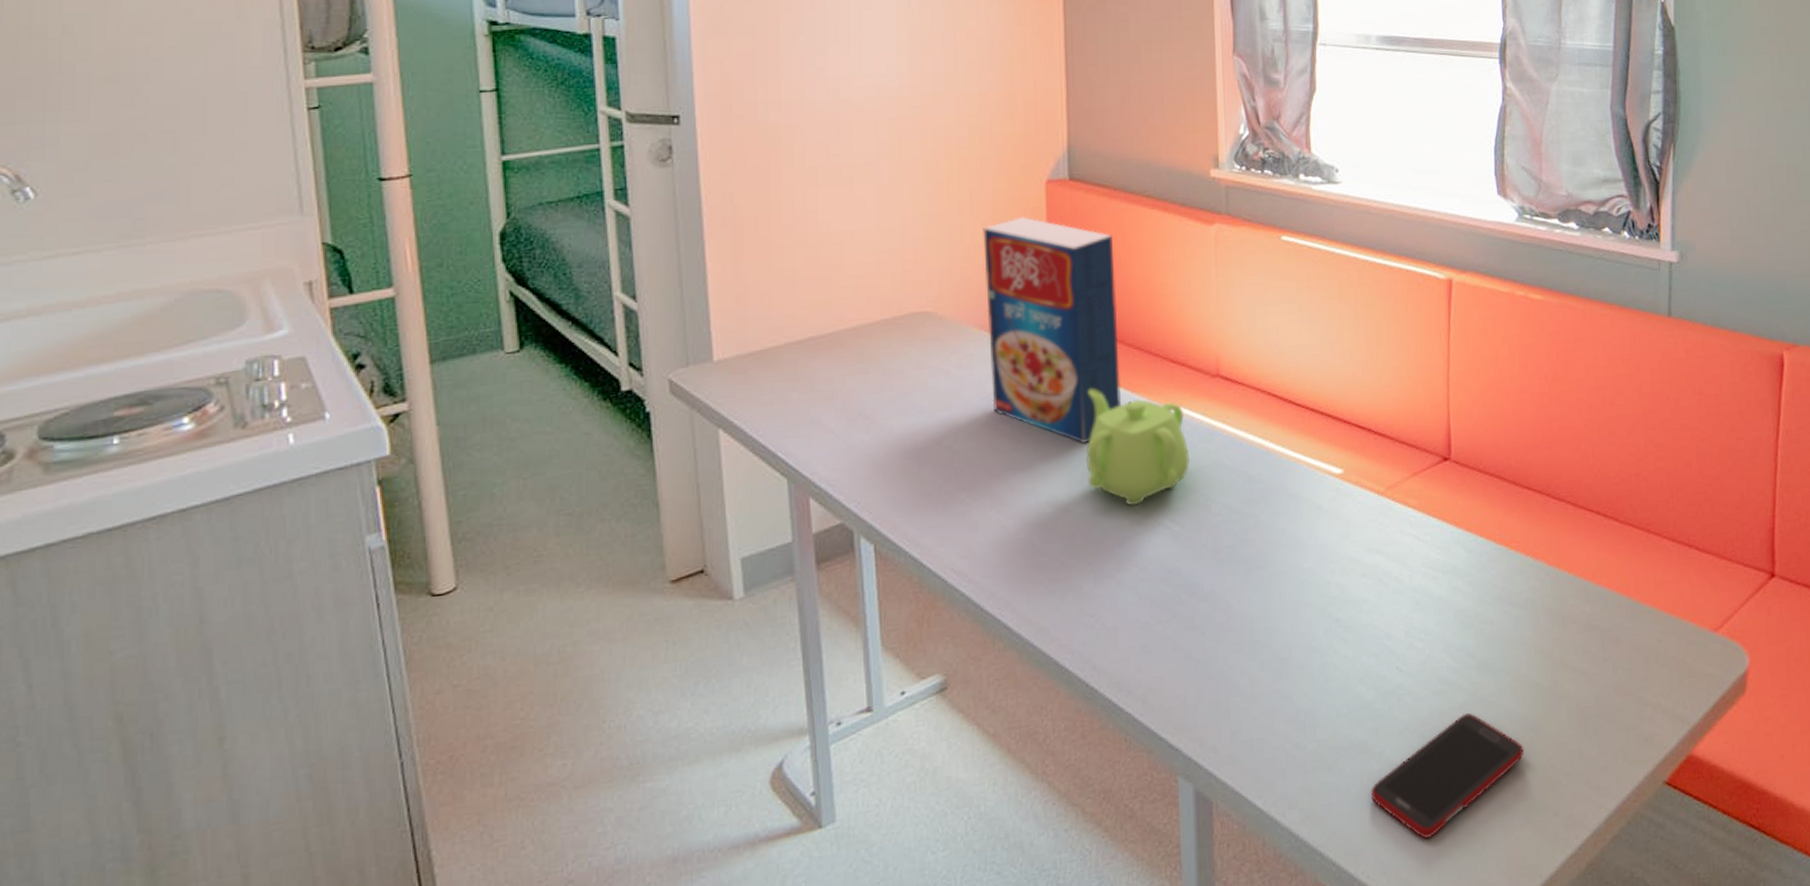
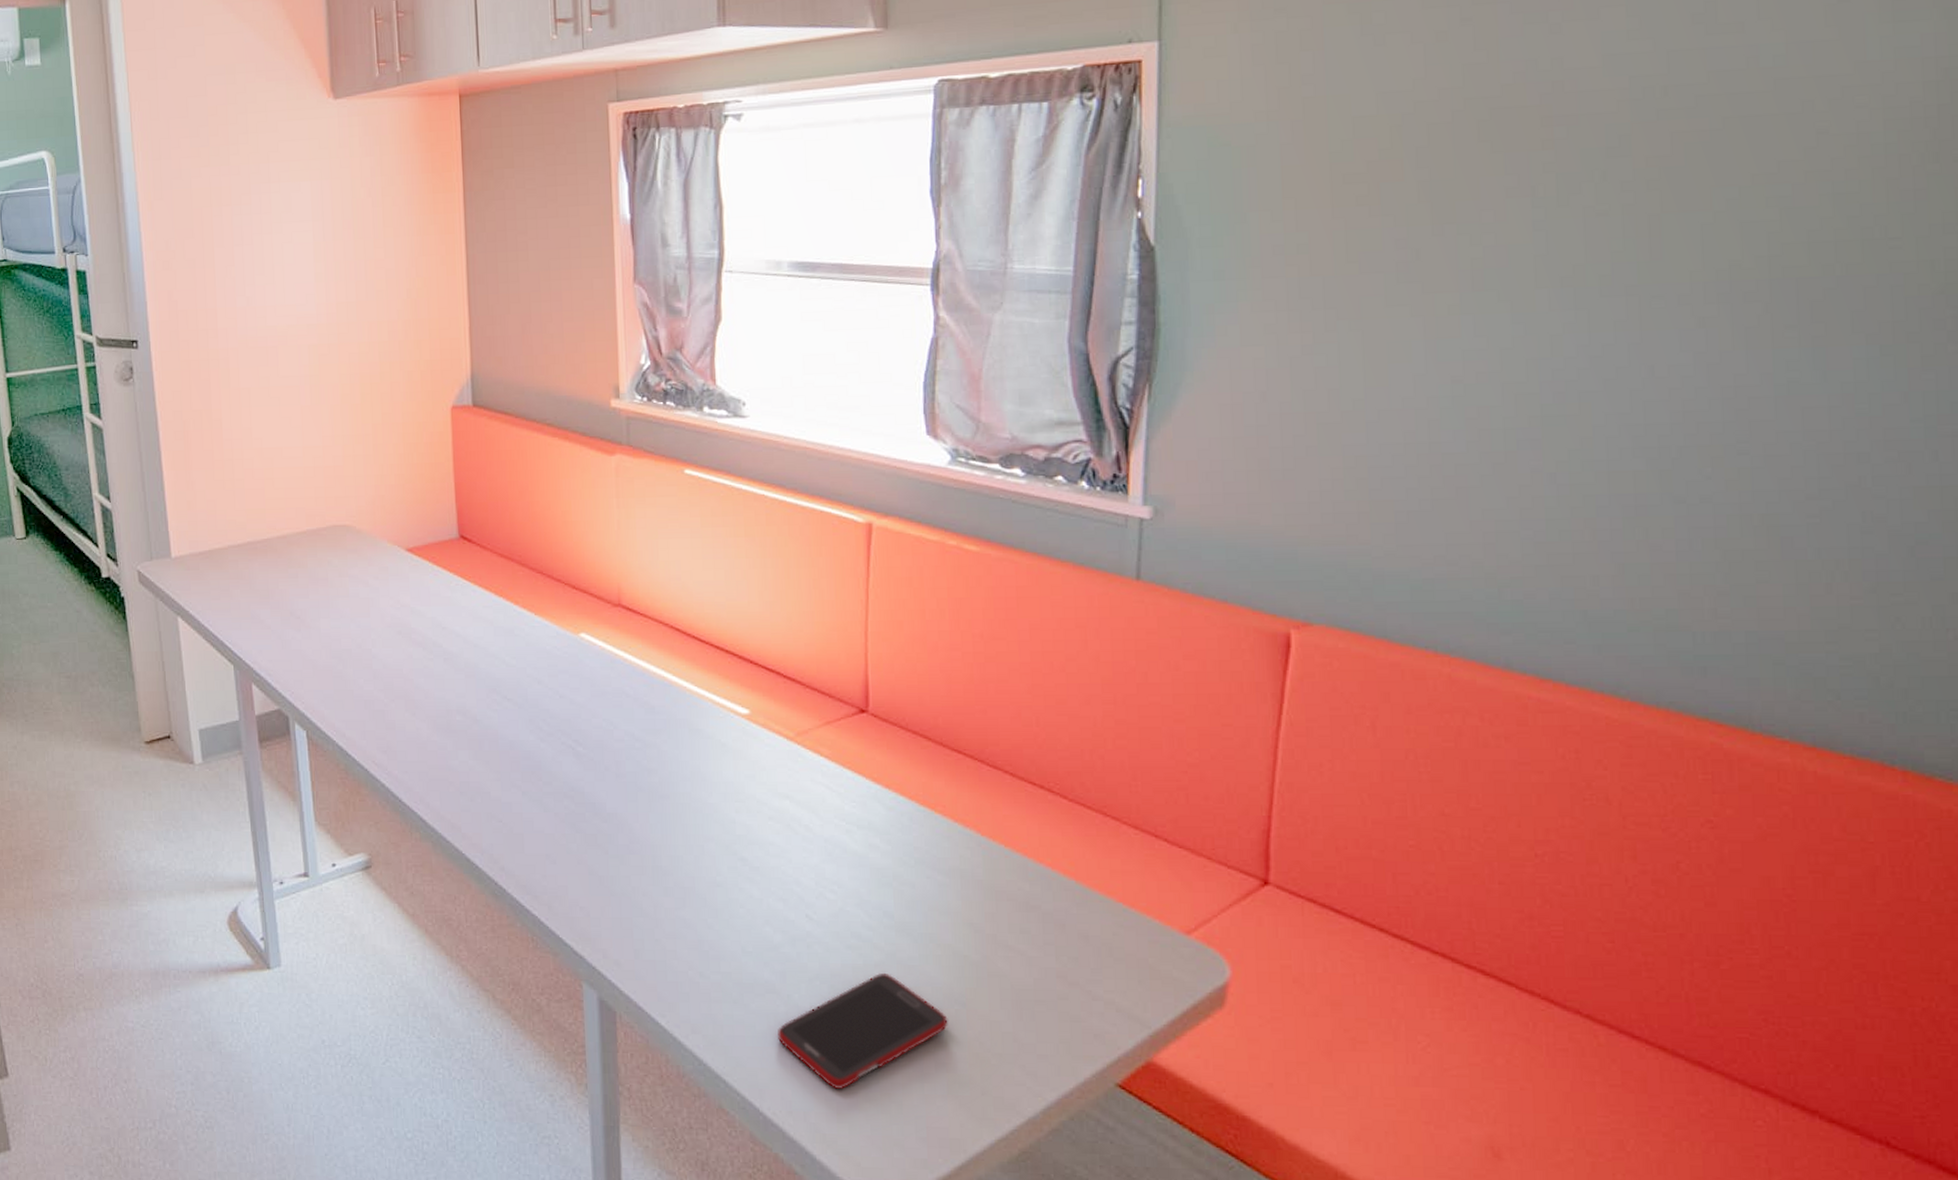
cereal box: present [983,216,1122,443] -> none [394,439,526,659]
teapot: present [1085,389,1191,506] -> none [492,608,593,723]

